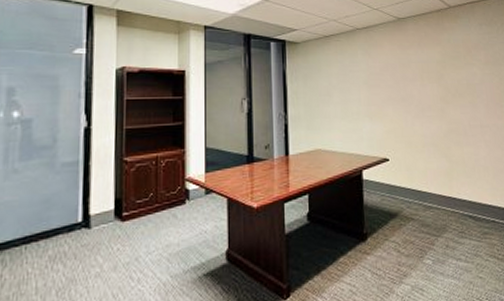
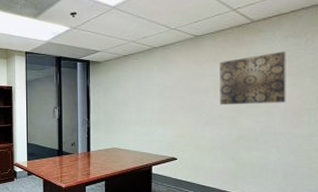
wall art: none [423,38,488,96] -> present [220,51,286,105]

